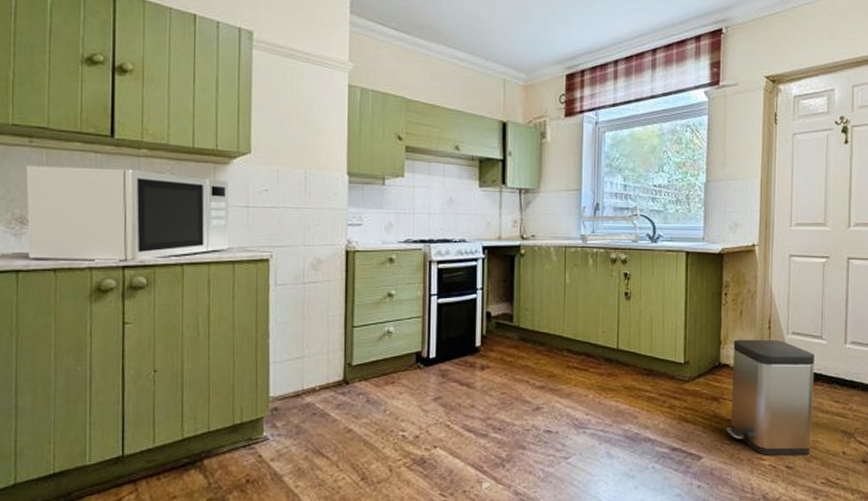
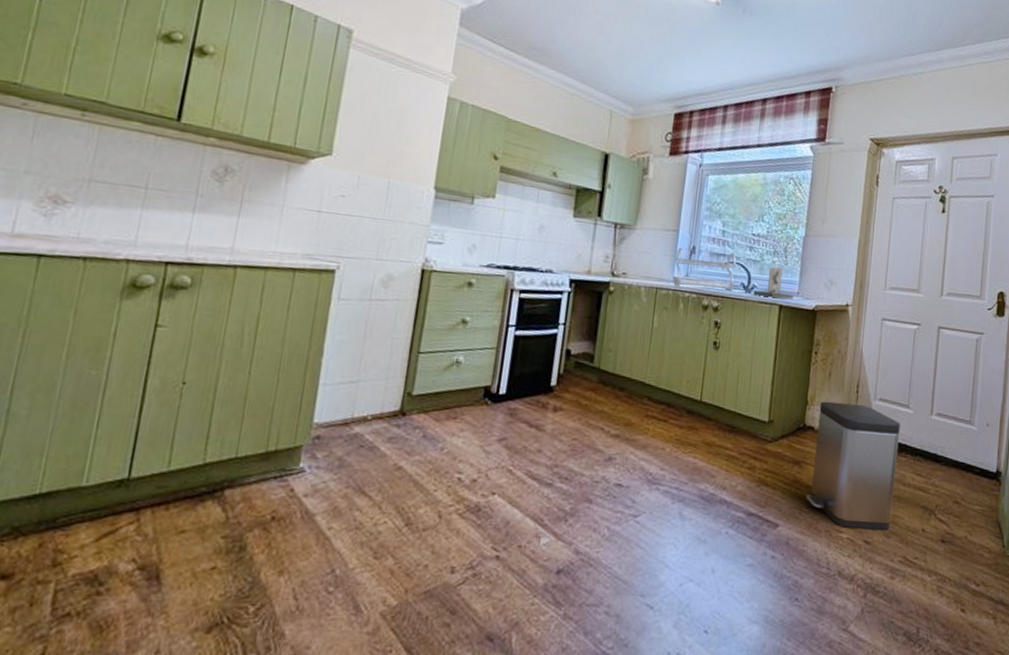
microwave: present [26,166,229,262] -> none [56,140,303,258]
paper towel roll: none [659,214,699,246] -> present [753,267,793,299]

